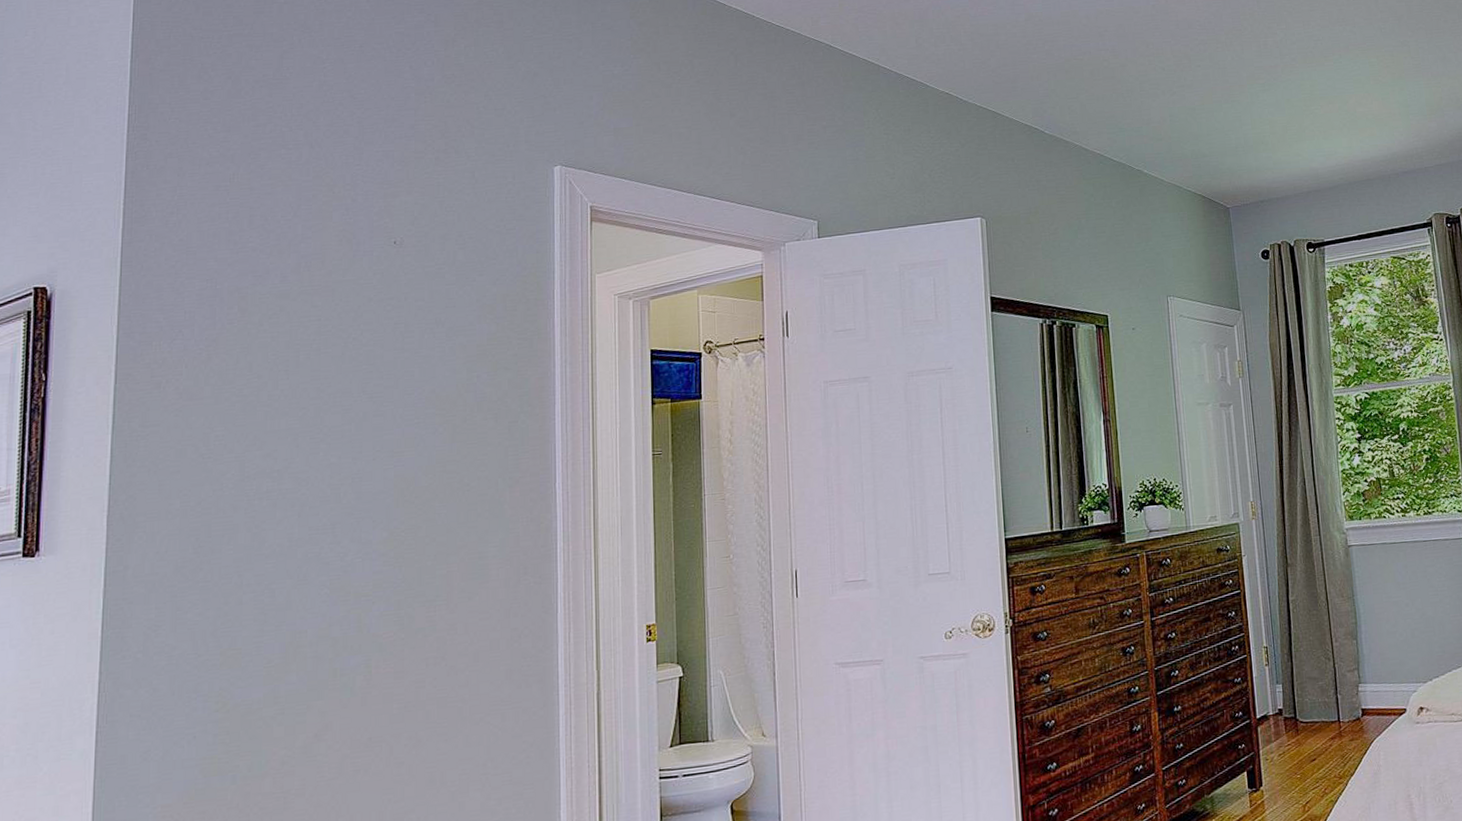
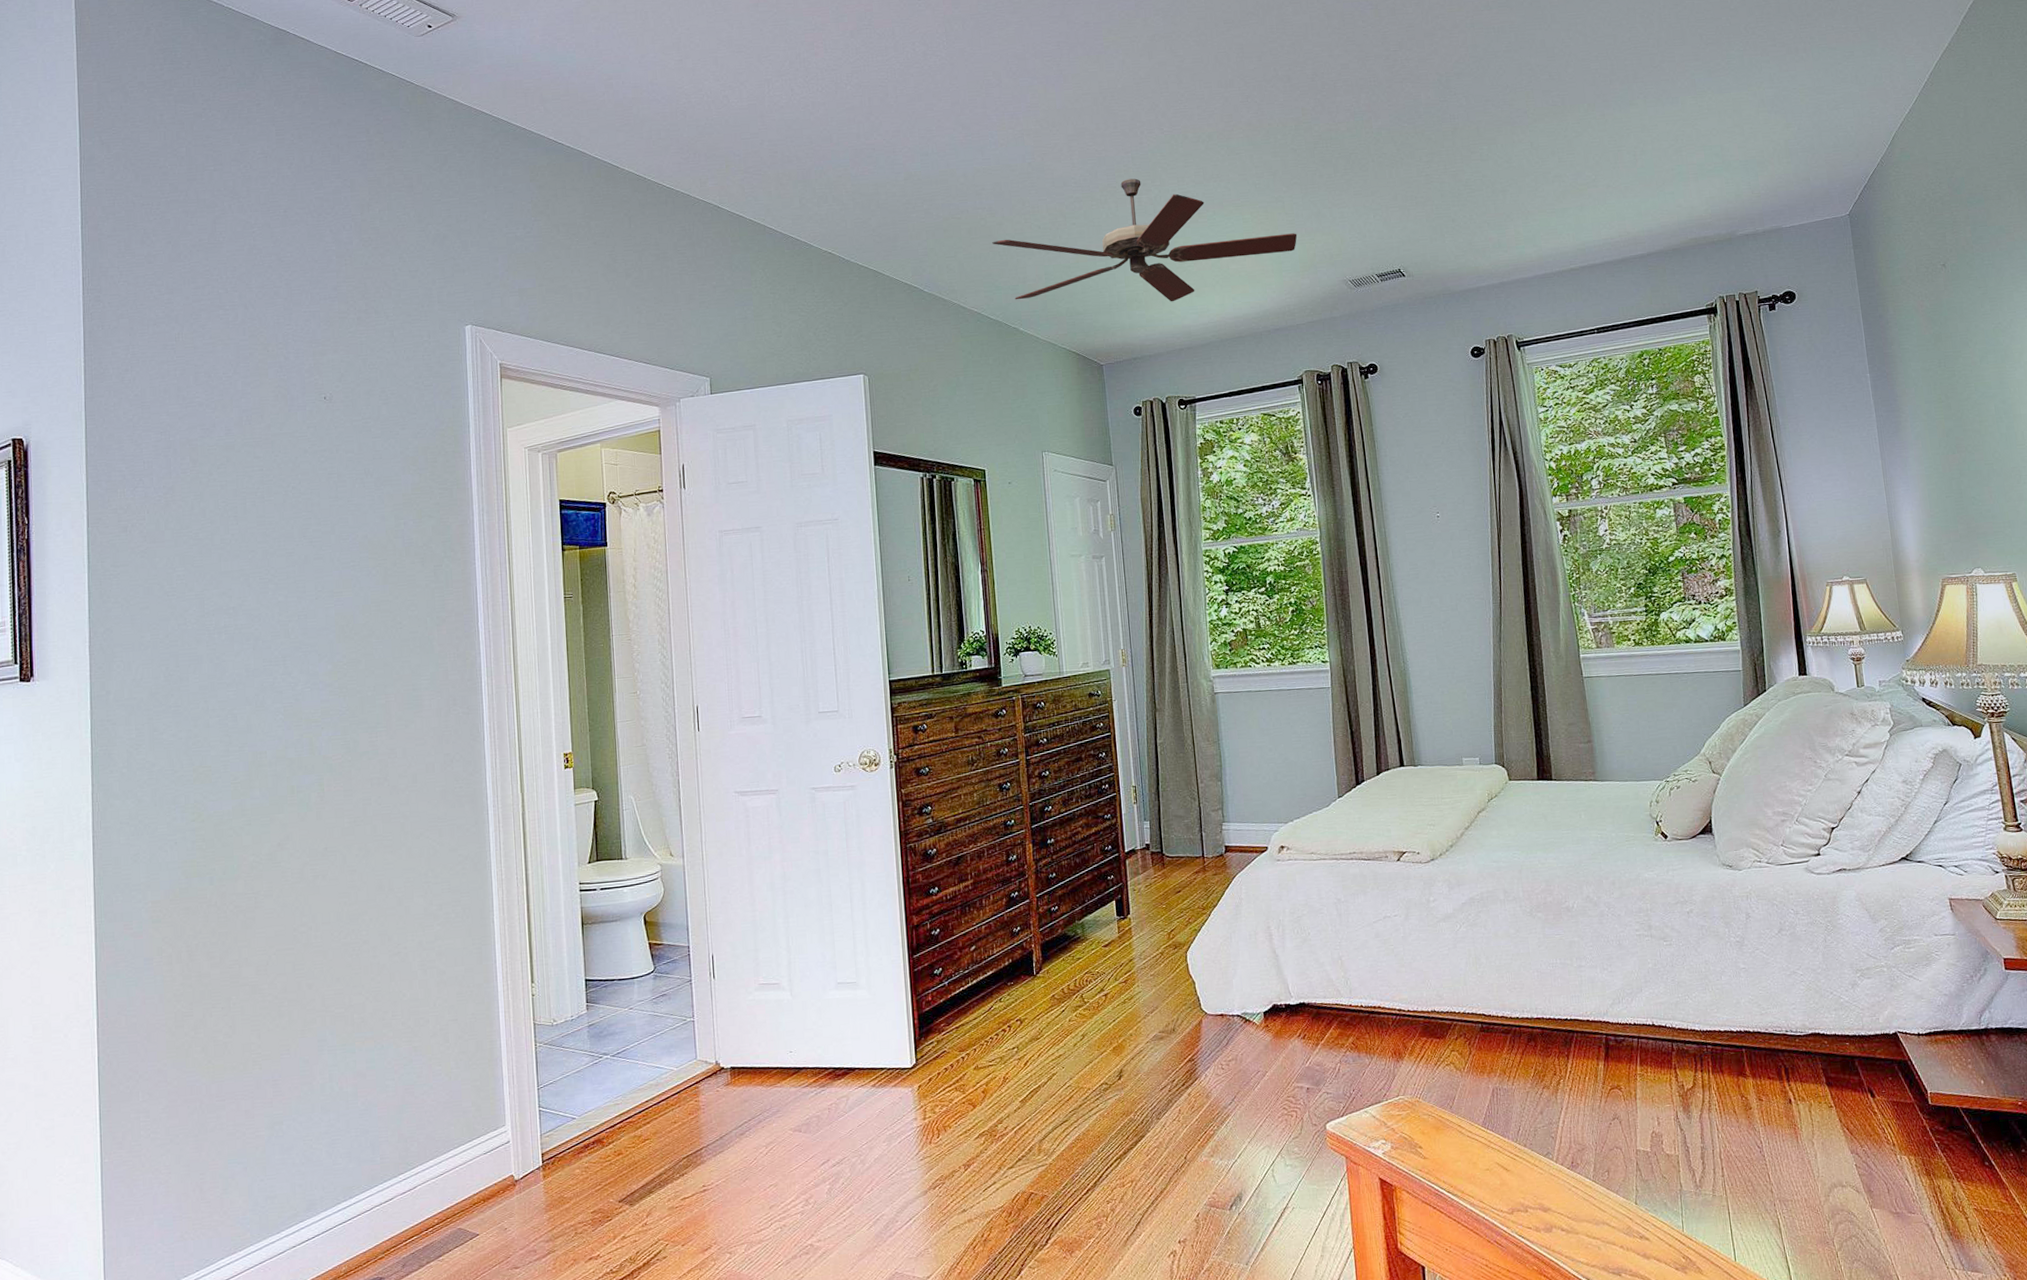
ceiling fan: none [1115,21,1424,145] -> present [992,178,1298,302]

